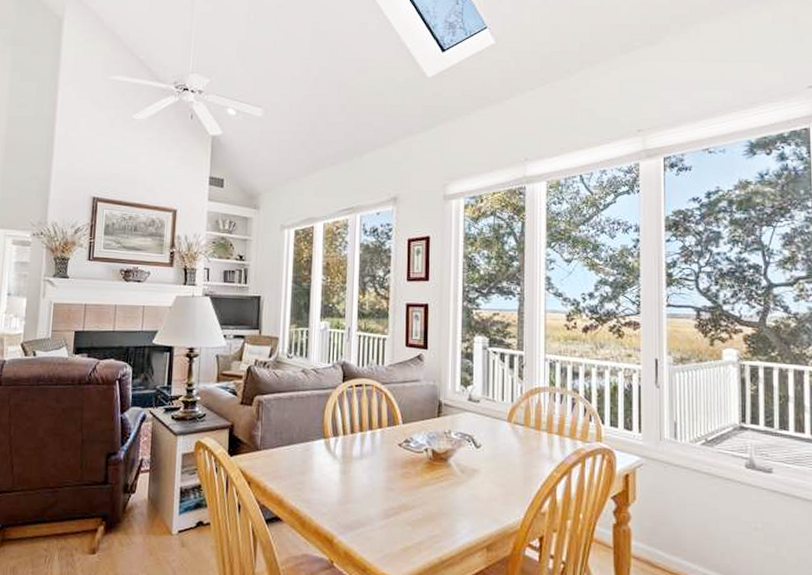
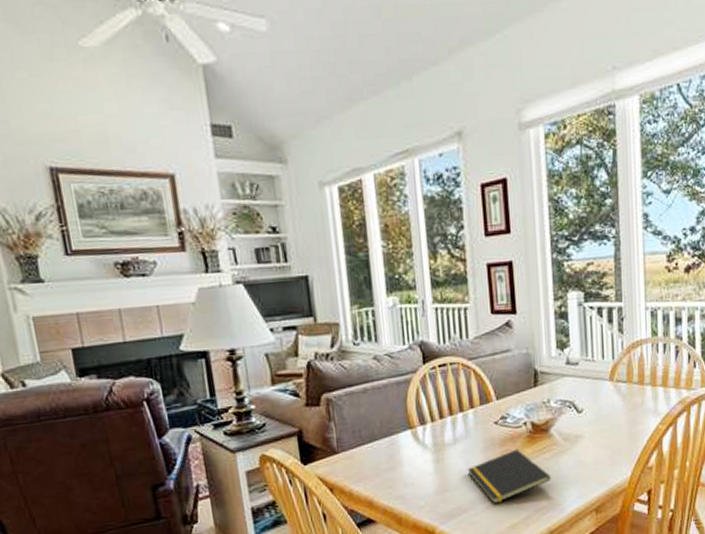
notepad: none [369,473,447,524] -> present [467,449,552,504]

